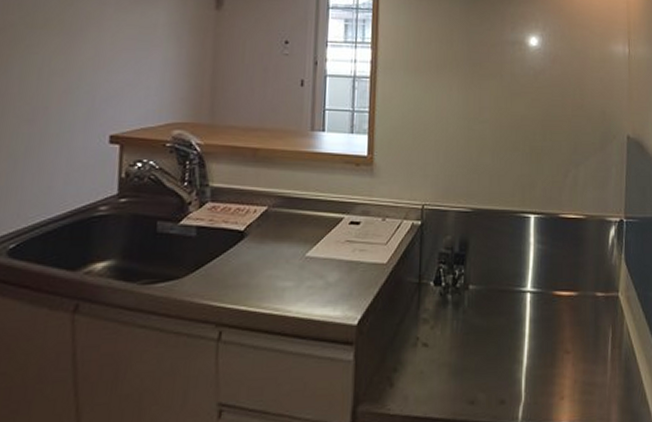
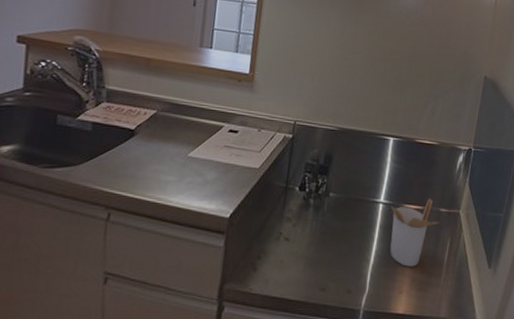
utensil holder: none [540,281,597,366] -> present [390,198,439,267]

